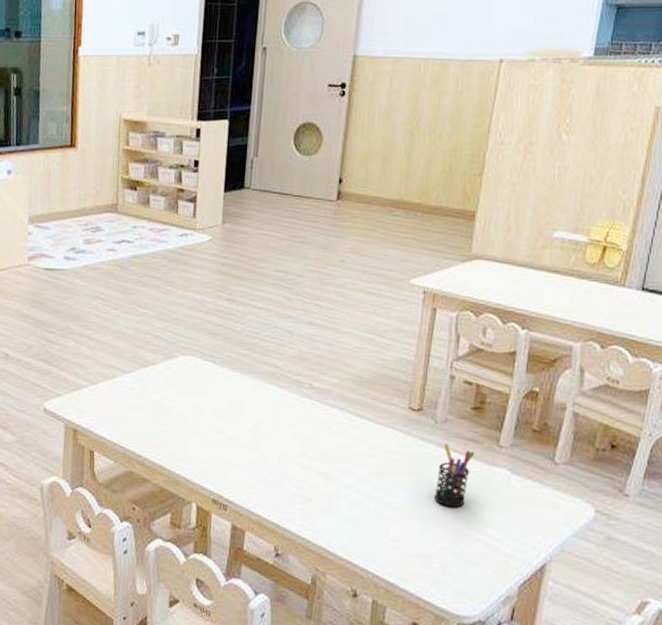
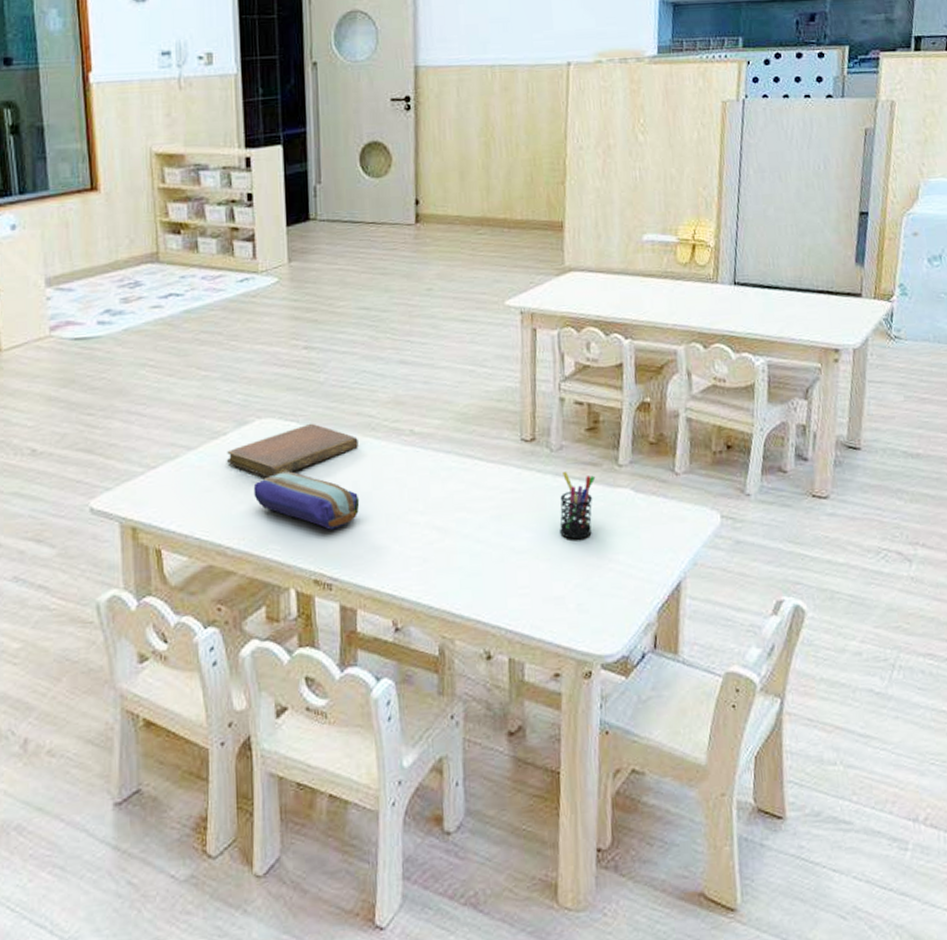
notebook: none [152,365,264,407] -> present [226,423,358,479]
pencil case: none [171,403,259,460] -> present [253,471,360,530]

